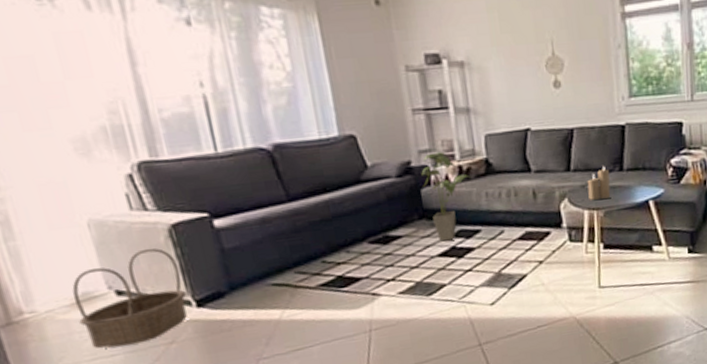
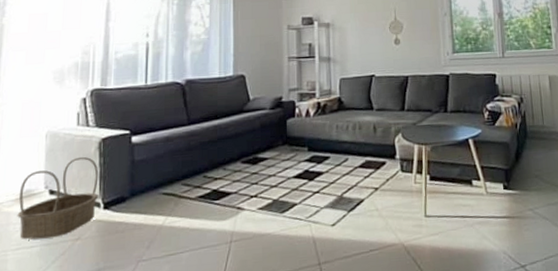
house plant: present [421,151,472,242] -> none [289,90,327,165]
candle: present [587,166,611,200] -> none [418,108,437,136]

